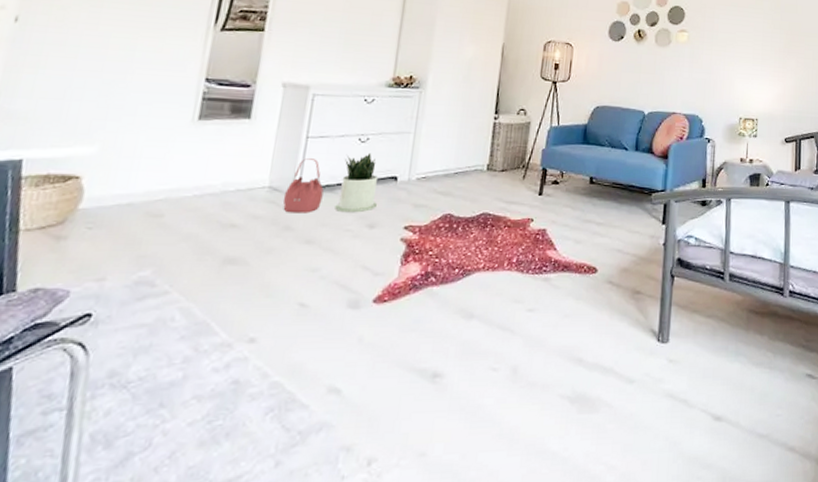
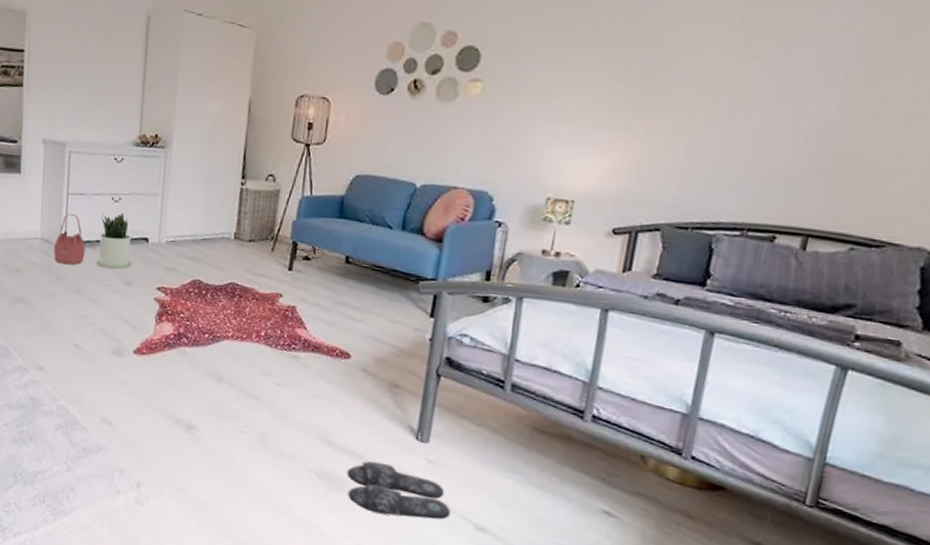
slippers: none [599,371,691,427] -> present [348,461,451,519]

